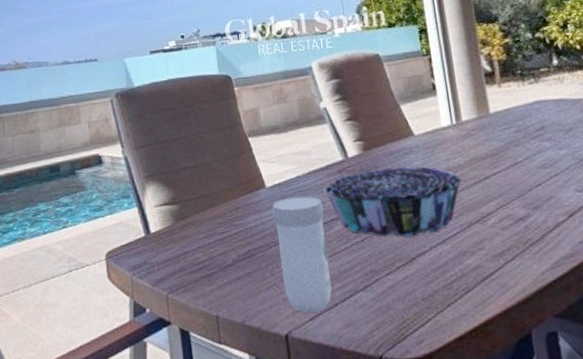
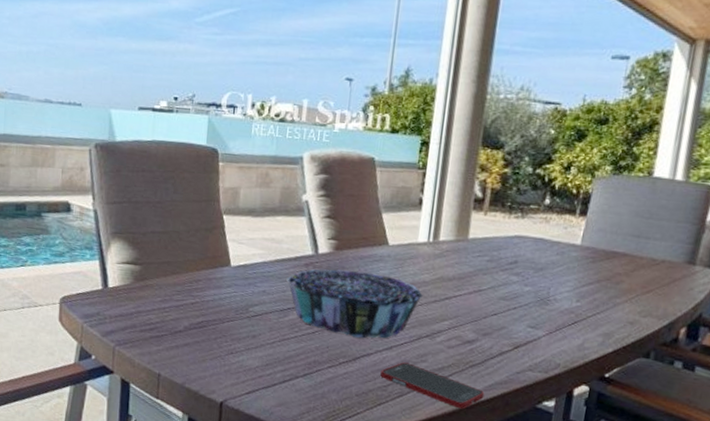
mug: present [272,195,332,313] -> none [228,279,283,388]
cell phone: none [441,254,555,294] -> present [380,362,485,409]

